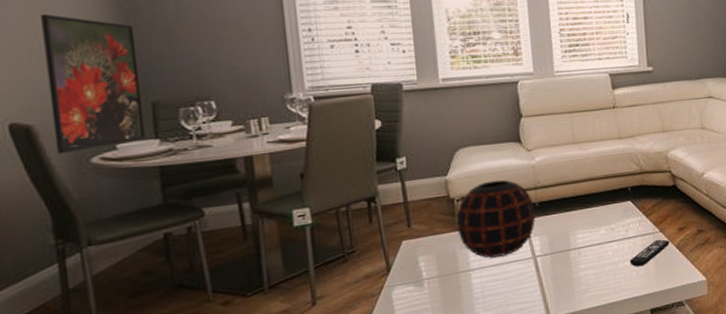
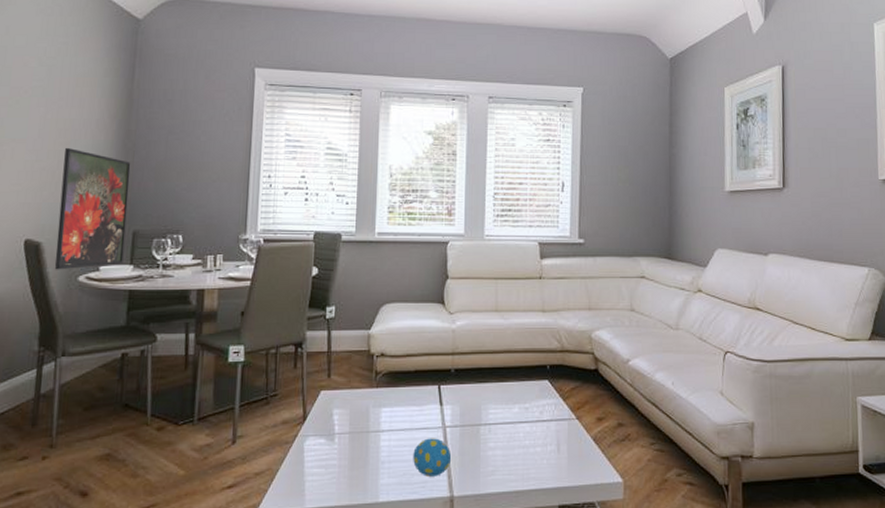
decorative vase: present [456,180,536,258] -> none [373,340,451,421]
decorative egg: none [506,268,546,305] -> present [413,438,452,477]
remote control: present [629,239,670,267] -> none [541,428,587,455]

